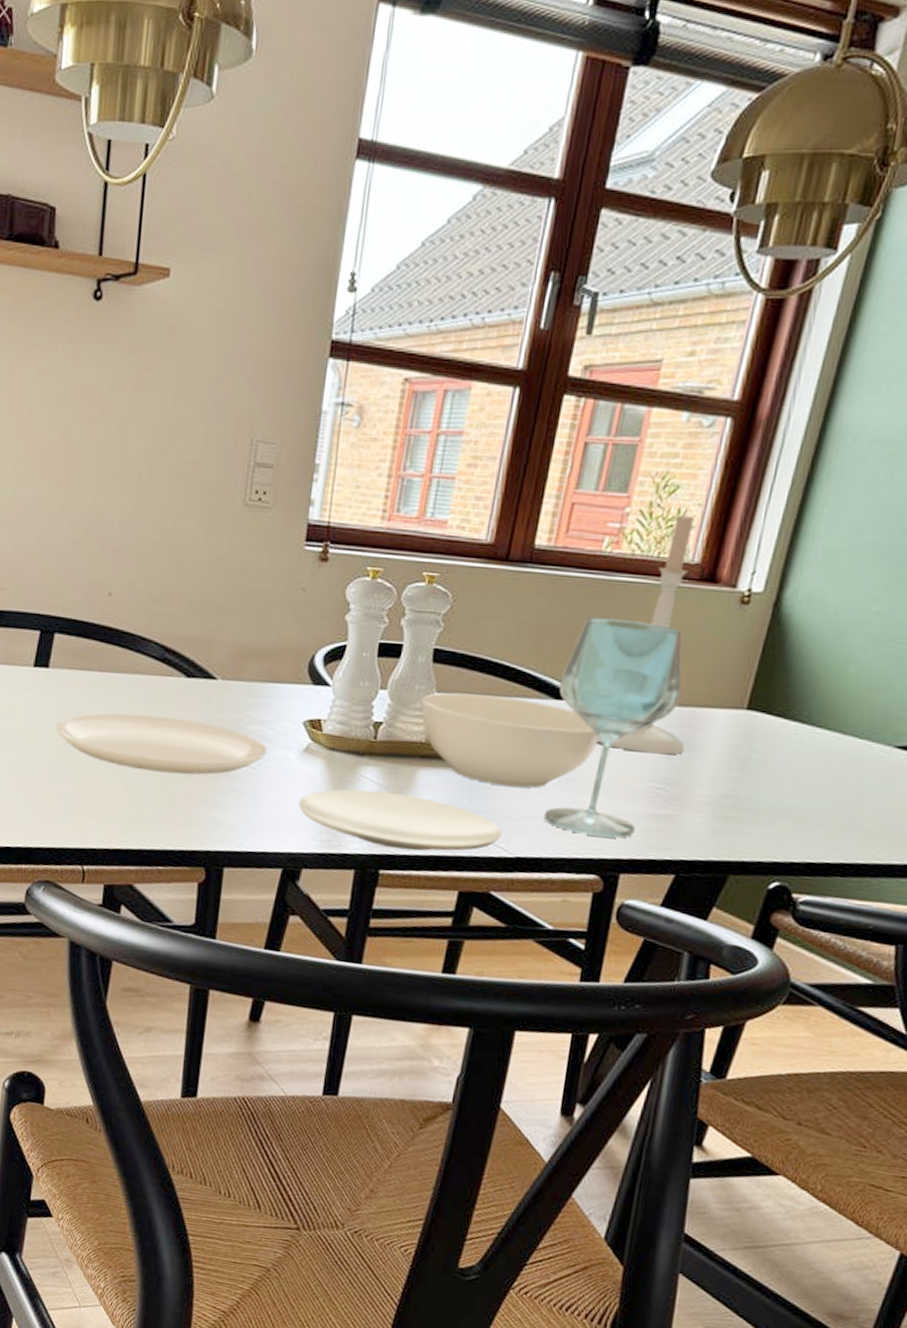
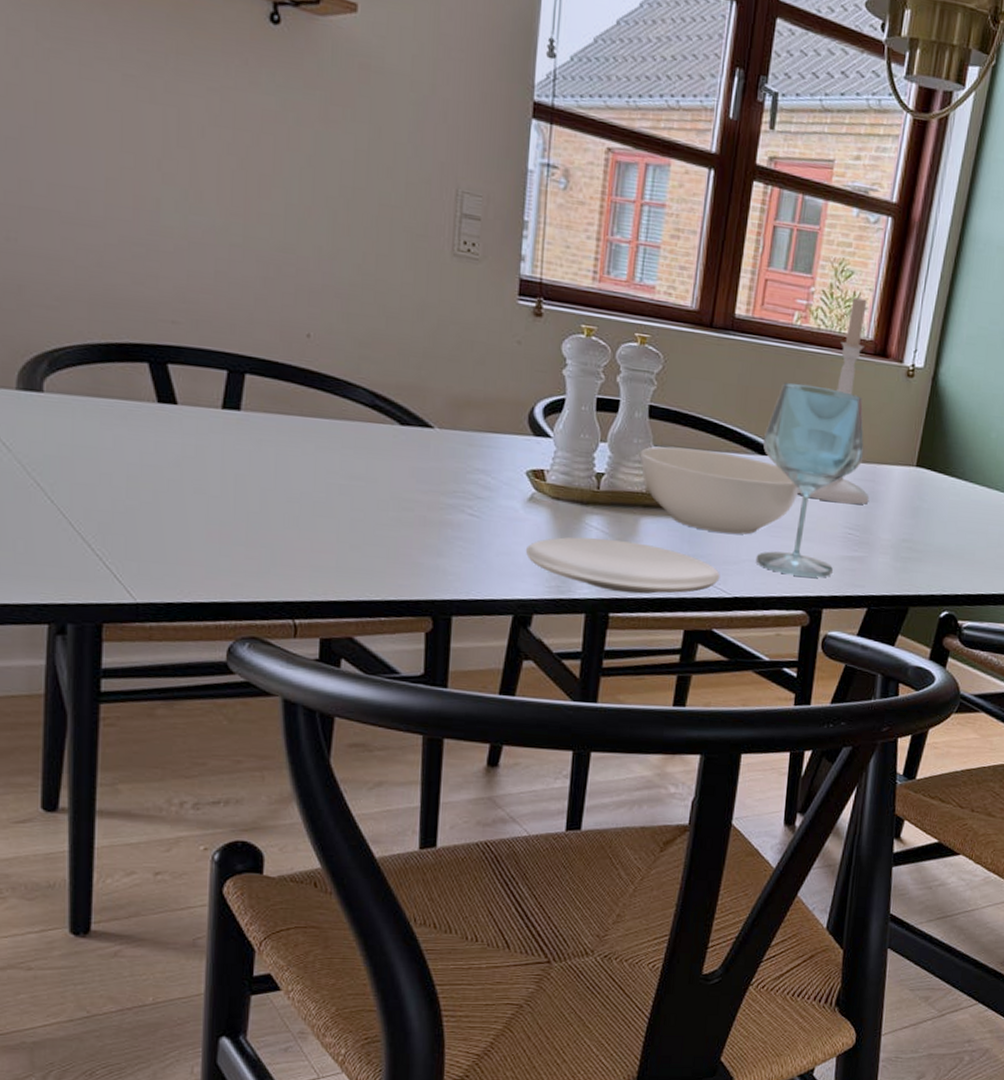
plate: present [56,713,268,775] -> none [253,460,491,524]

